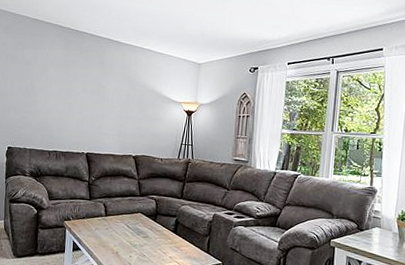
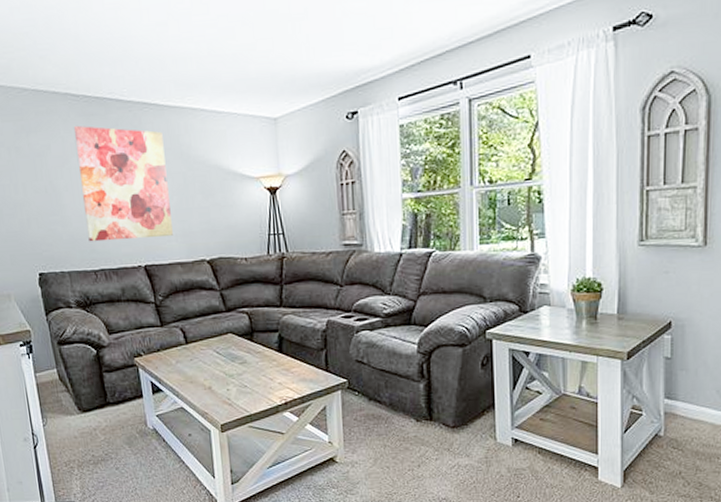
wall art: none [50,47,118,134] -> present [73,125,173,242]

